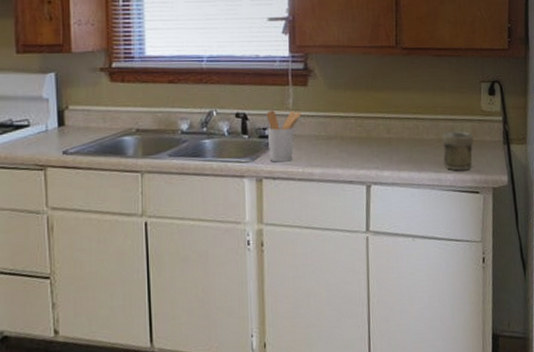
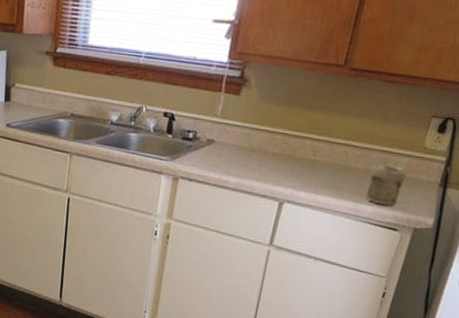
utensil holder: present [266,110,302,162] -> none [189,114,230,167]

